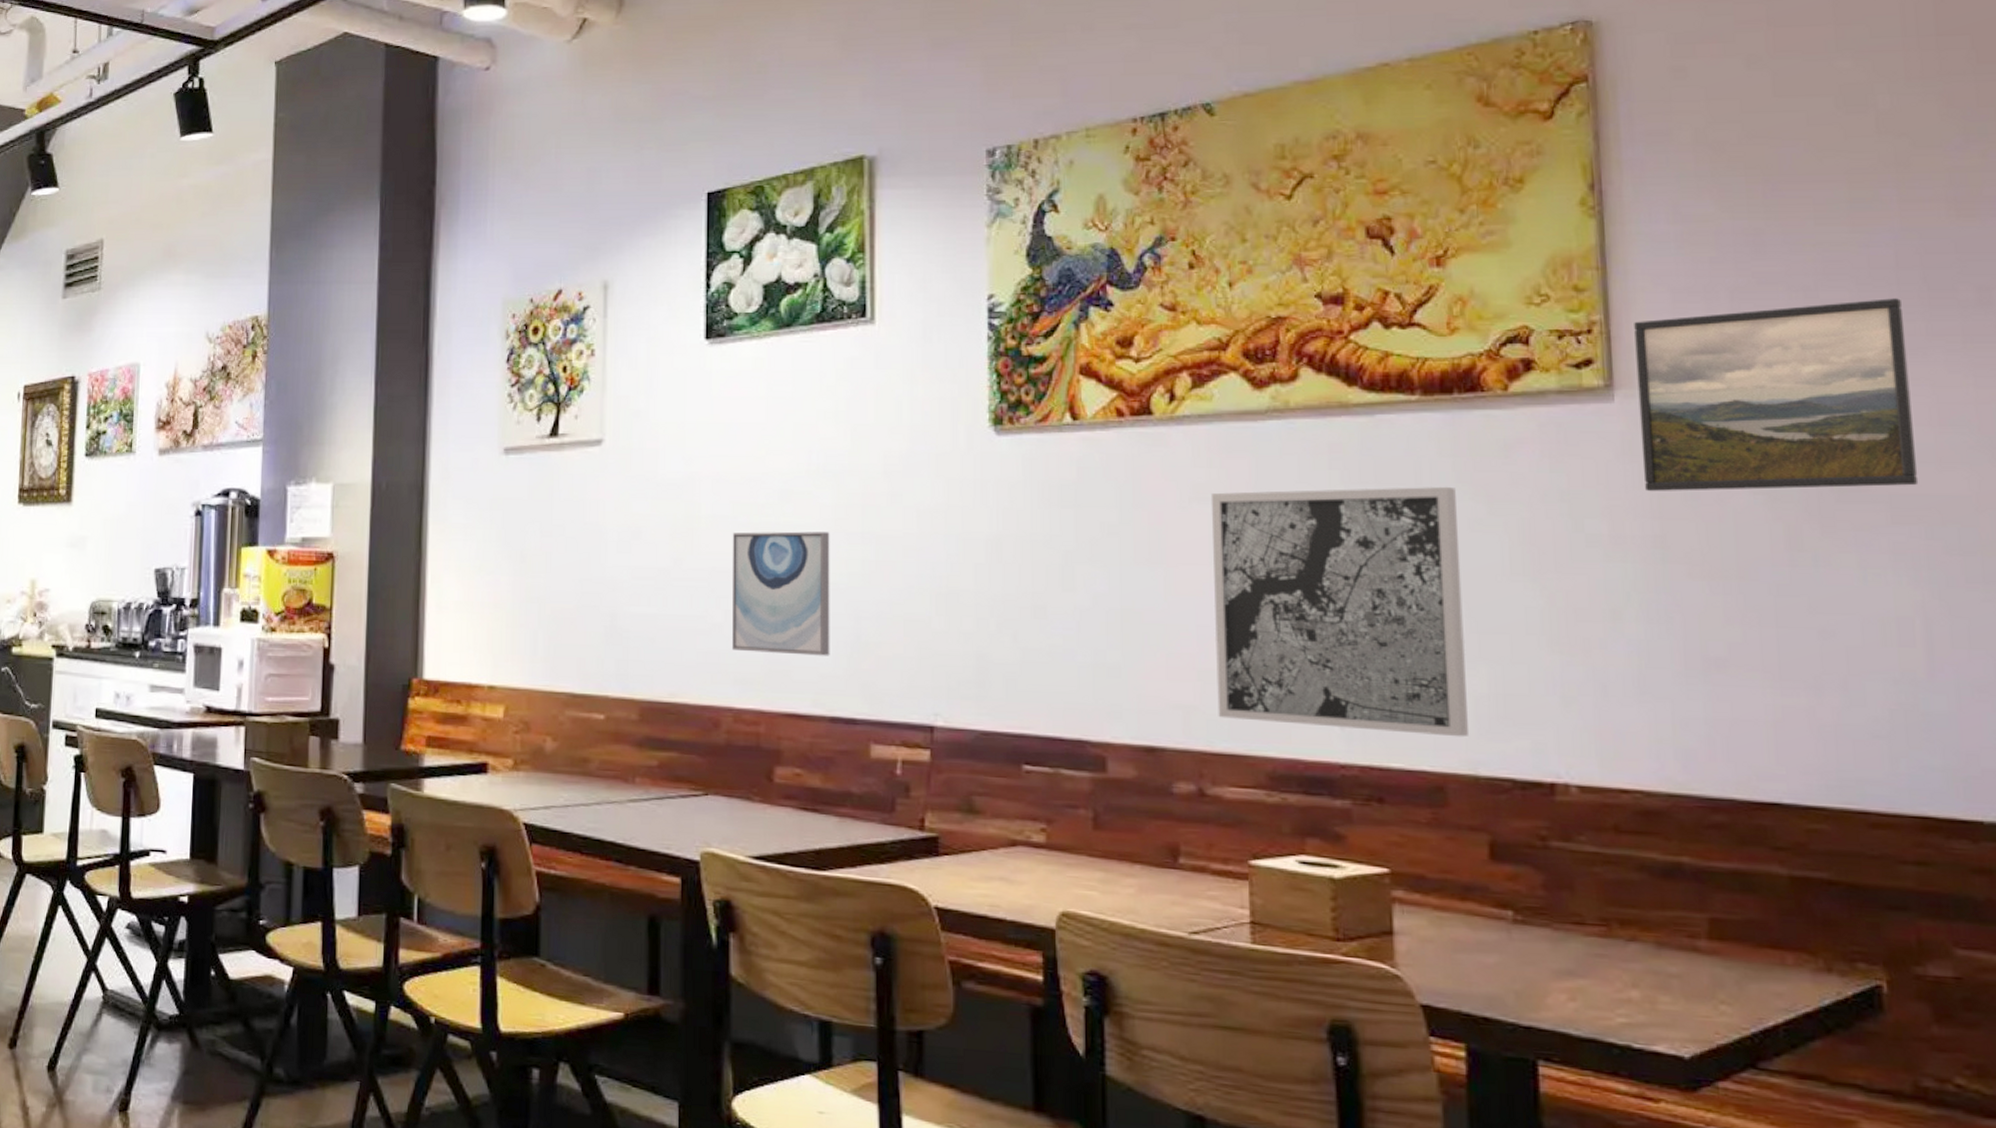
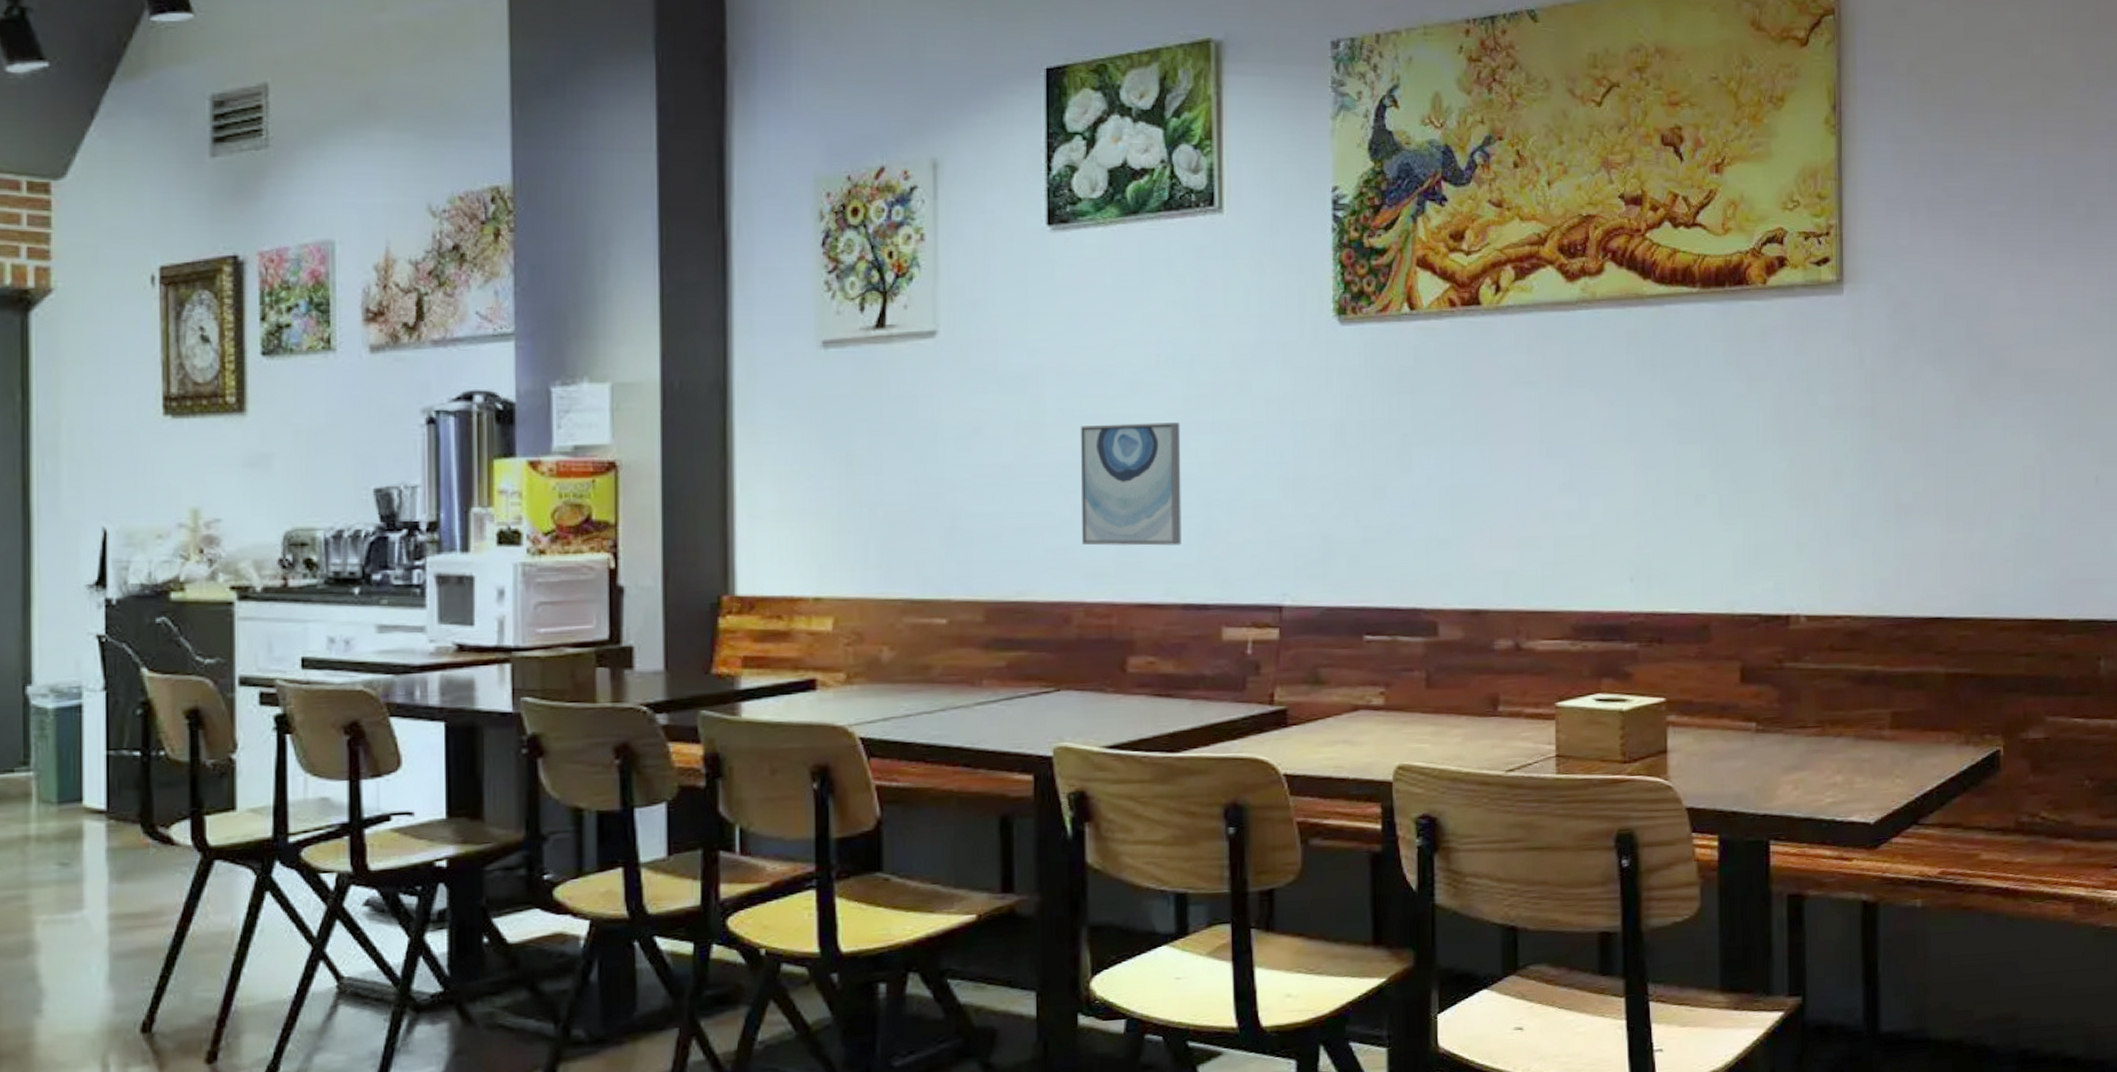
wall art: present [1210,486,1468,737] -> none [1529,368,1728,583]
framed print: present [1634,298,1919,492] -> none [1860,211,2043,370]

